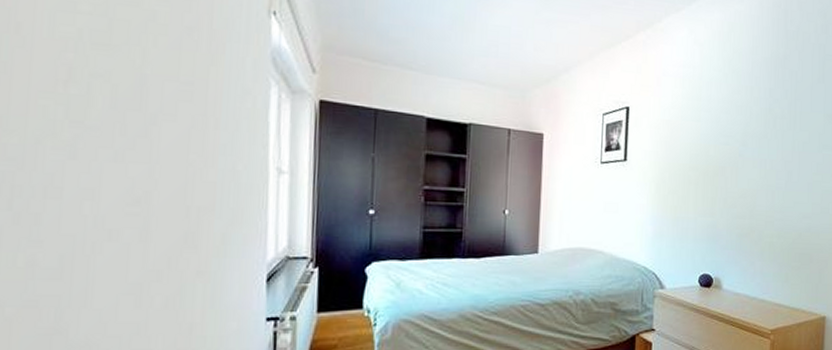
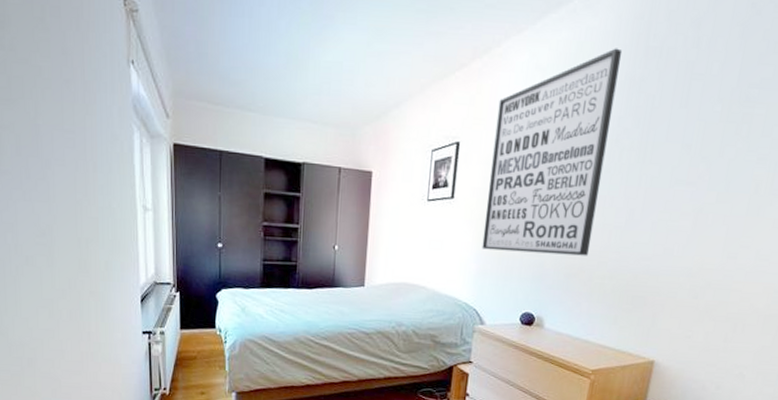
wall art: none [657,29,767,216] -> present [482,48,623,256]

